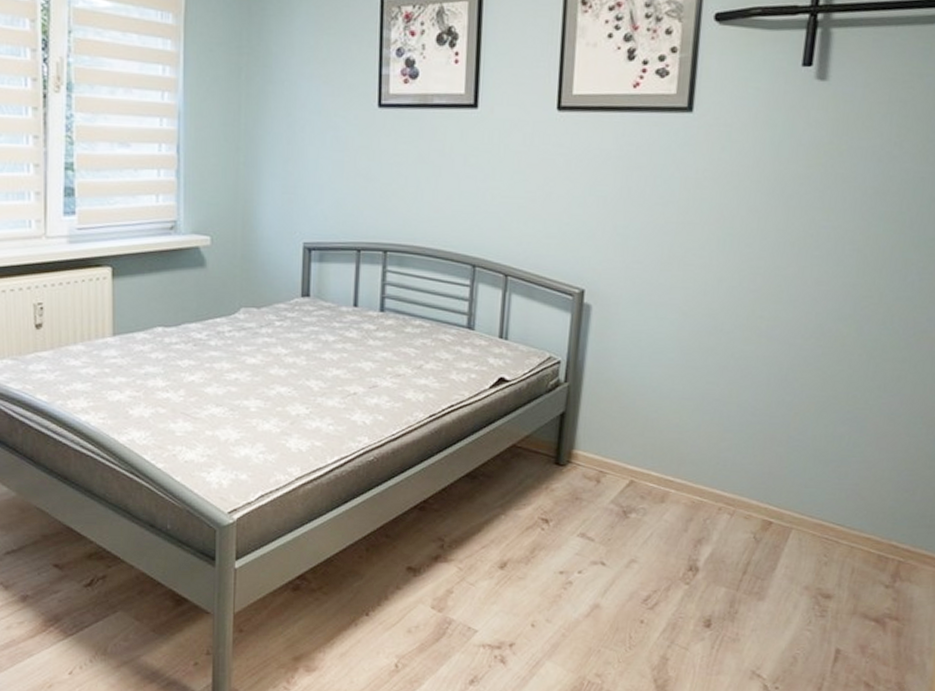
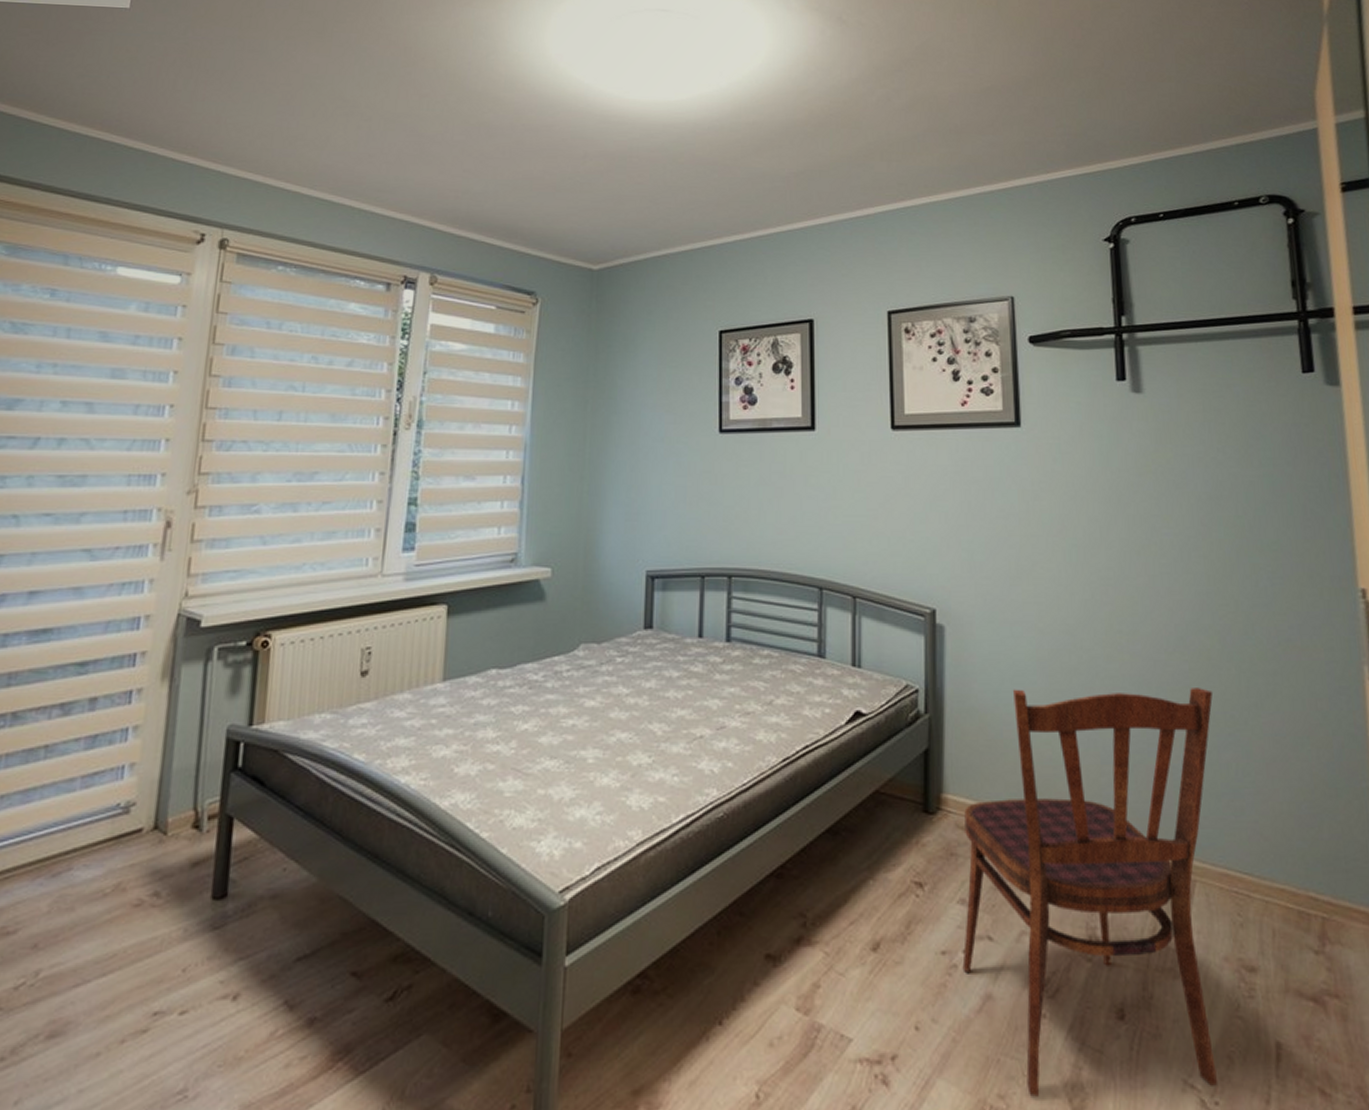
dining chair: none [576,364,841,677] -> present [962,688,1218,1097]

